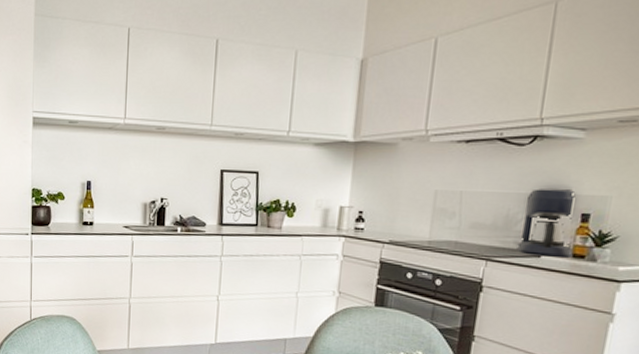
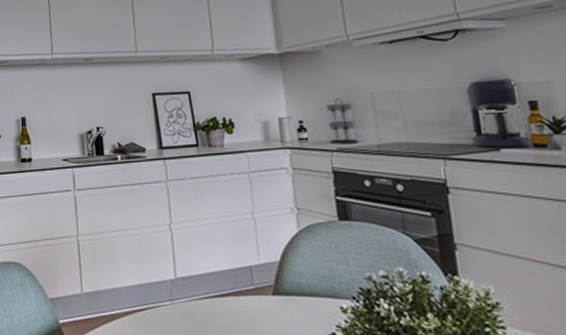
spice rack: none [384,193,414,238] -> present [325,98,359,145]

